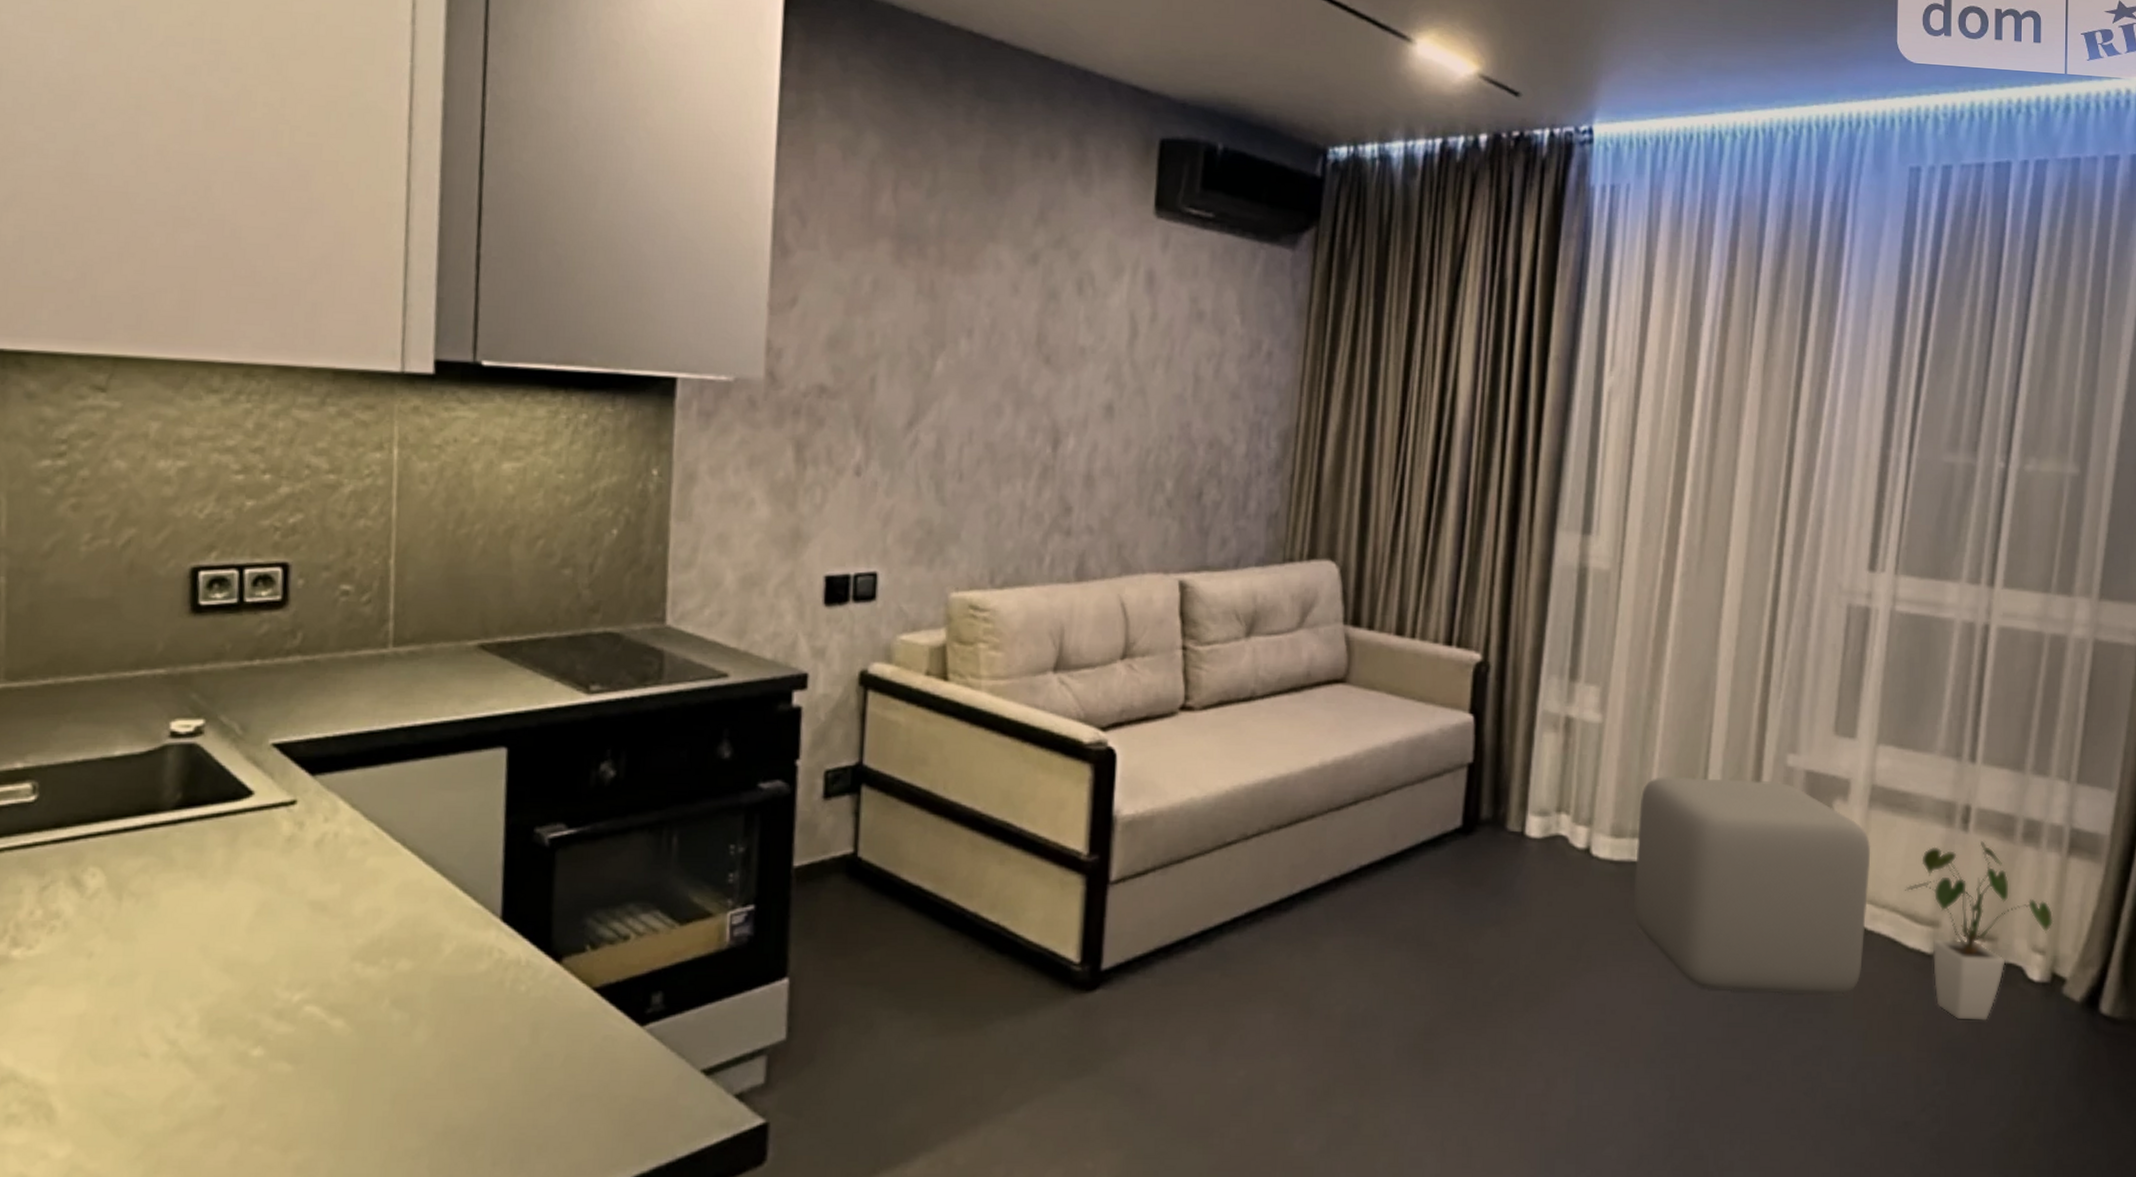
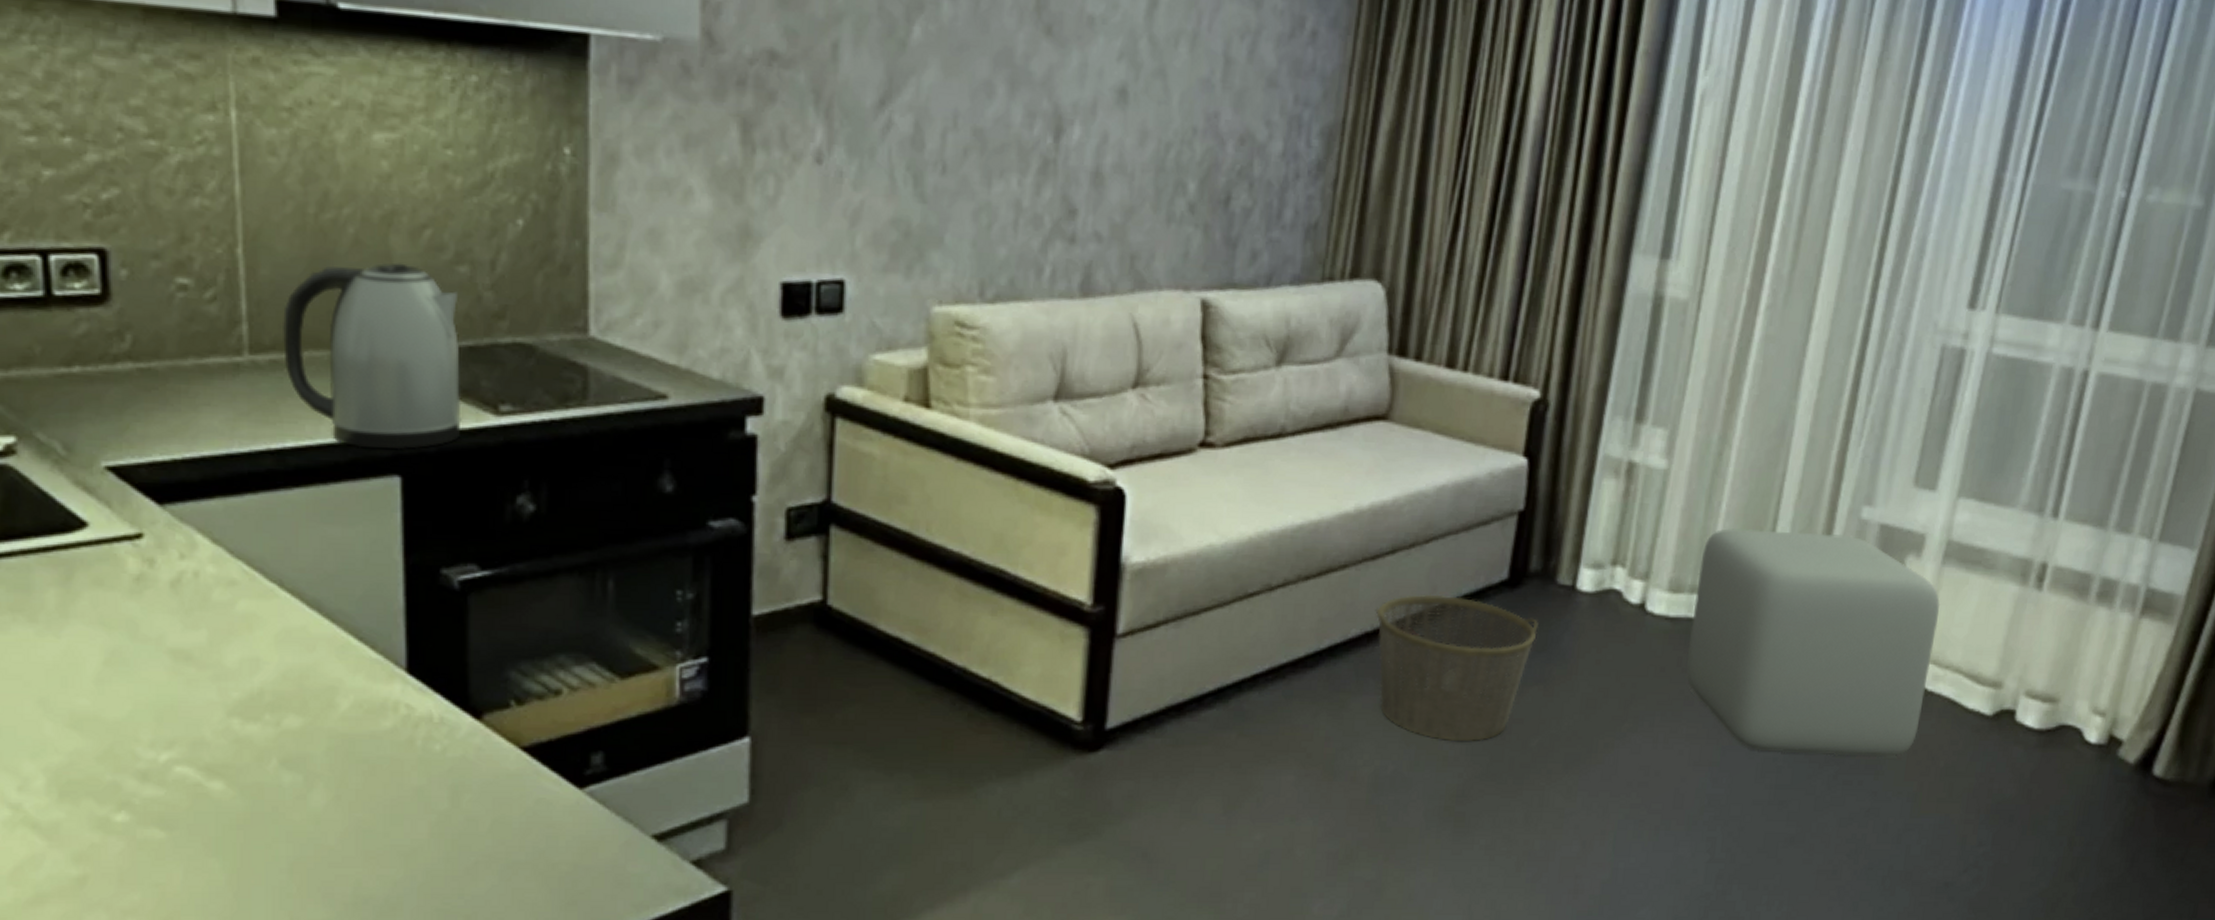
kettle: none [420,567,562,725] -> present [283,262,462,450]
basket: none [1341,841,1492,980] -> present [1375,594,1538,741]
house plant: present [1905,841,2054,1021] -> none [1970,600,2118,783]

